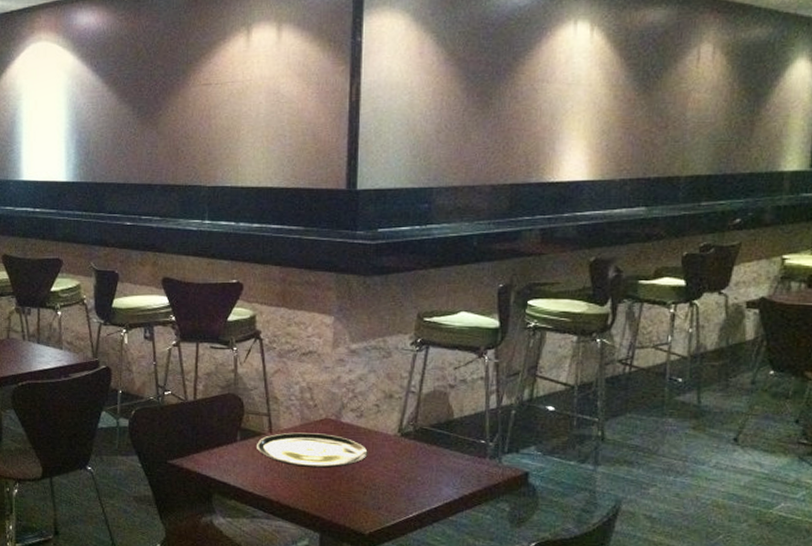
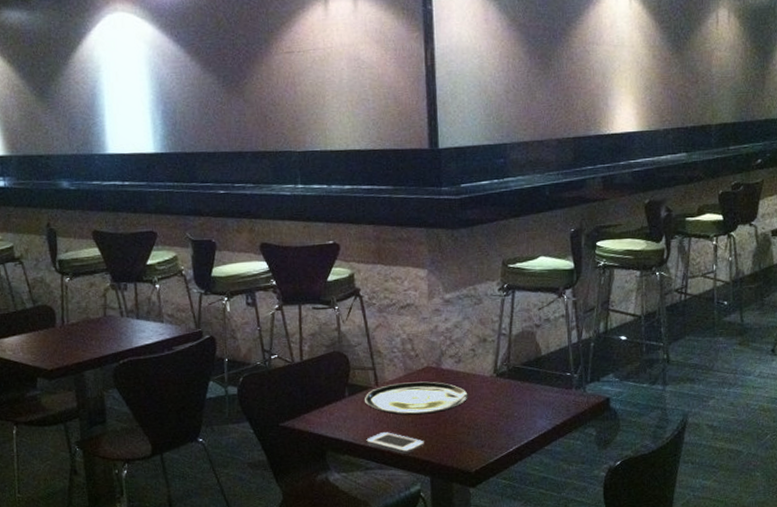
smartphone: none [255,481,316,506] -> present [366,432,424,454]

